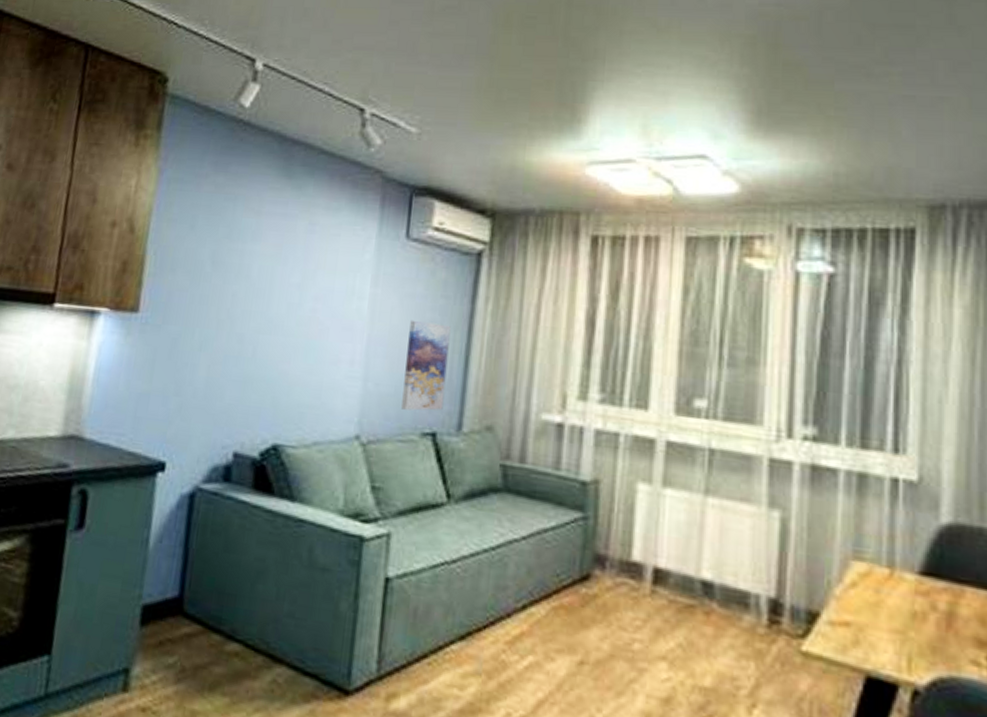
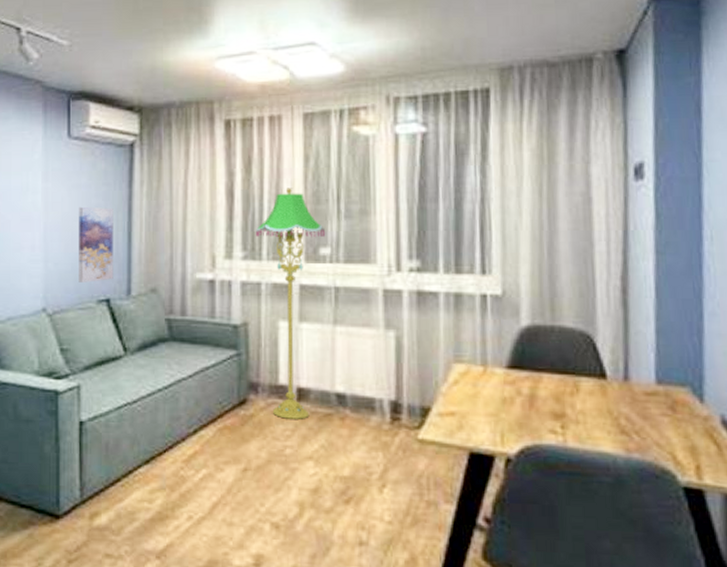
floor lamp: none [617,322,703,608] -> present [255,188,326,419]

